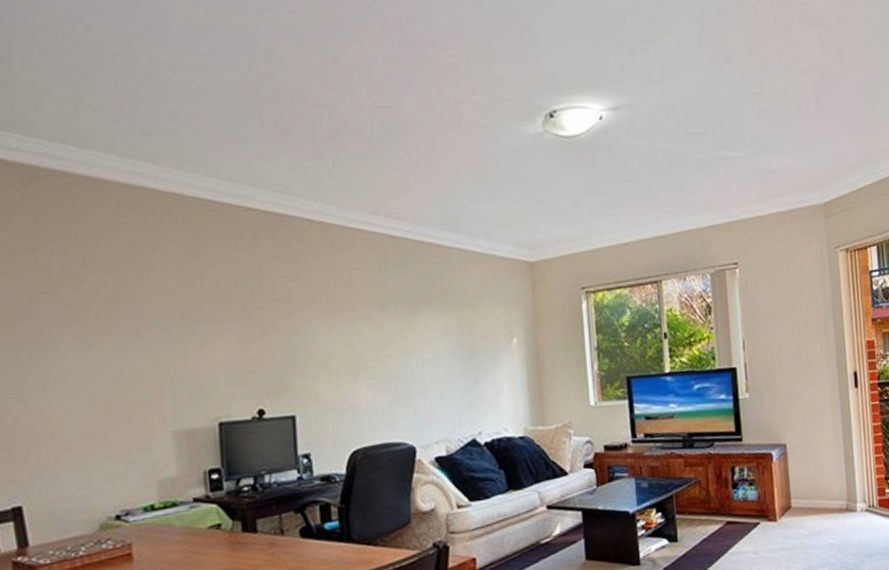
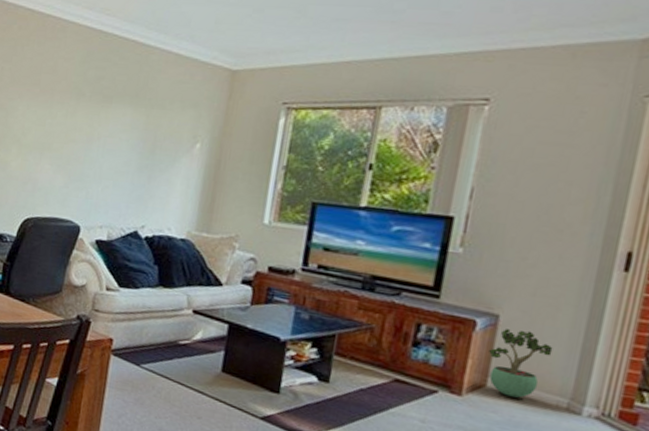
potted plant: none [786,452,827,511] -> present [489,329,553,398]

